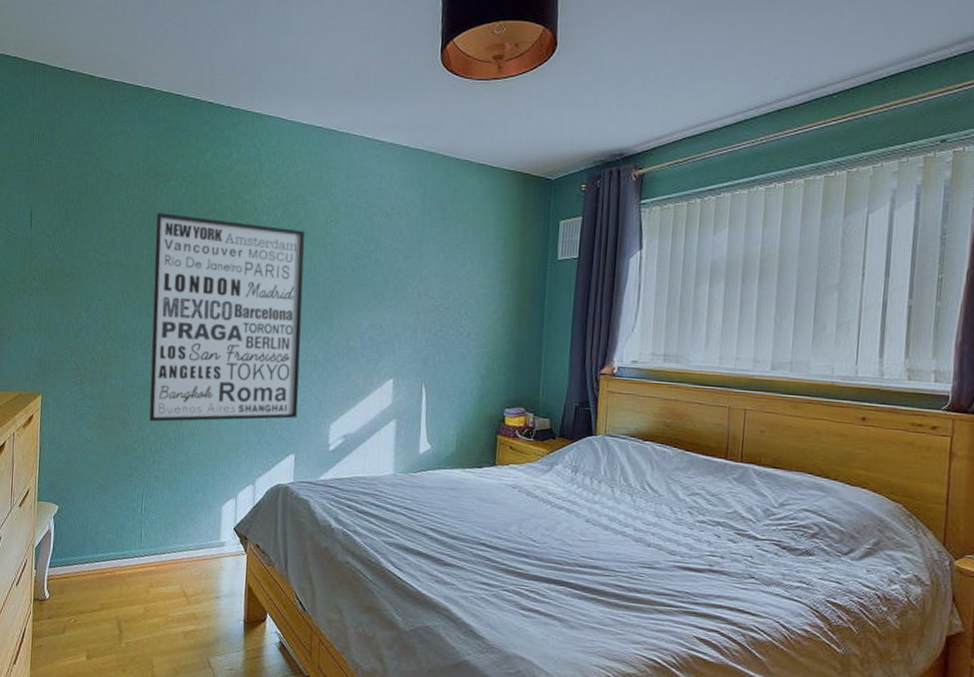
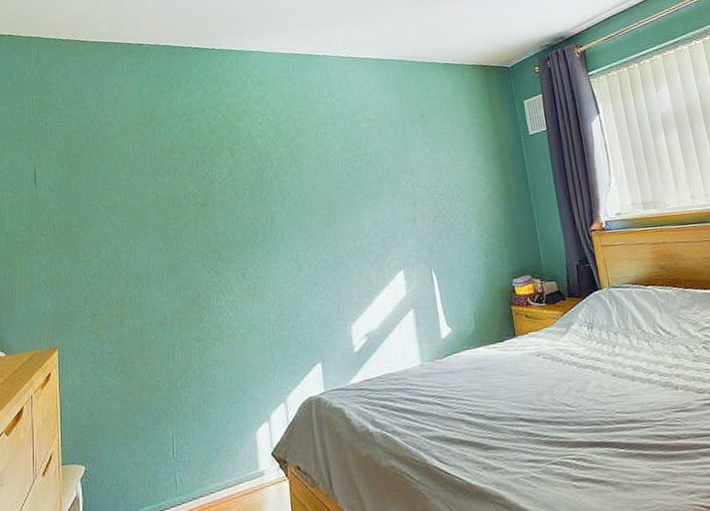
wall art: present [148,212,305,422] -> none [156,146,318,357]

